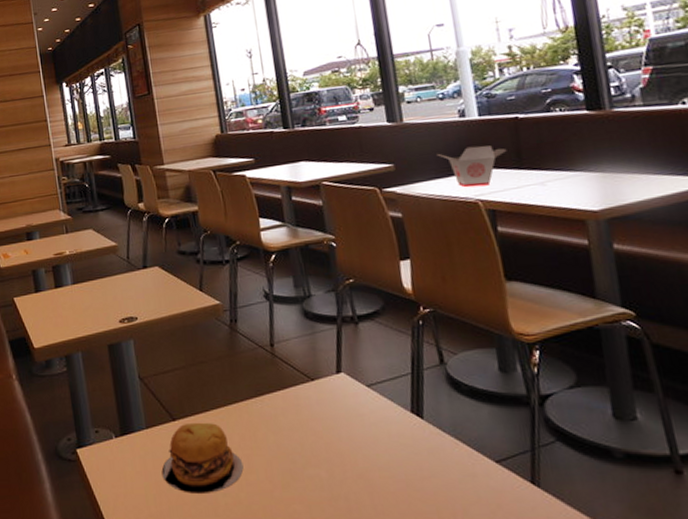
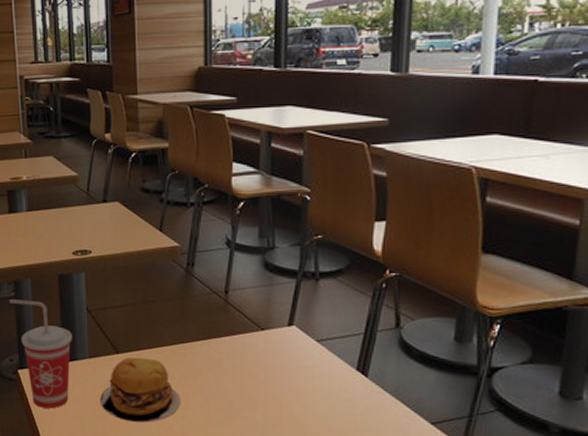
beverage cup: none [62,373,130,489] -> present [9,299,72,409]
takeout container: present [436,145,507,187] -> none [438,107,517,152]

